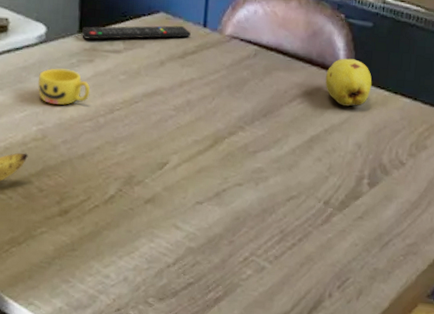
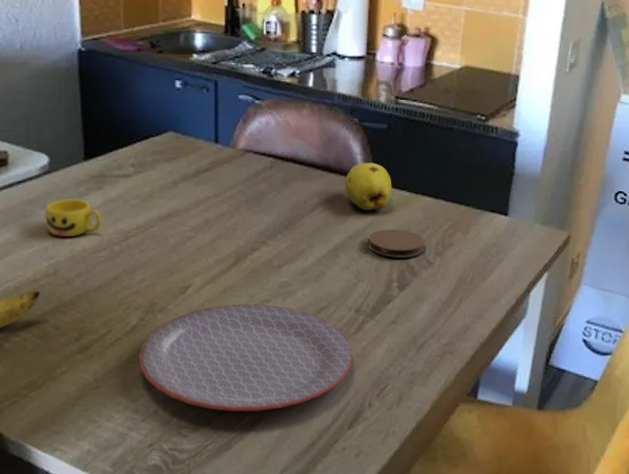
remote control: present [82,25,191,39] -> none [88,144,202,165]
plate: none [114,184,319,290] -> present [139,303,354,412]
coaster: none [343,125,400,156] -> present [368,228,425,258]

